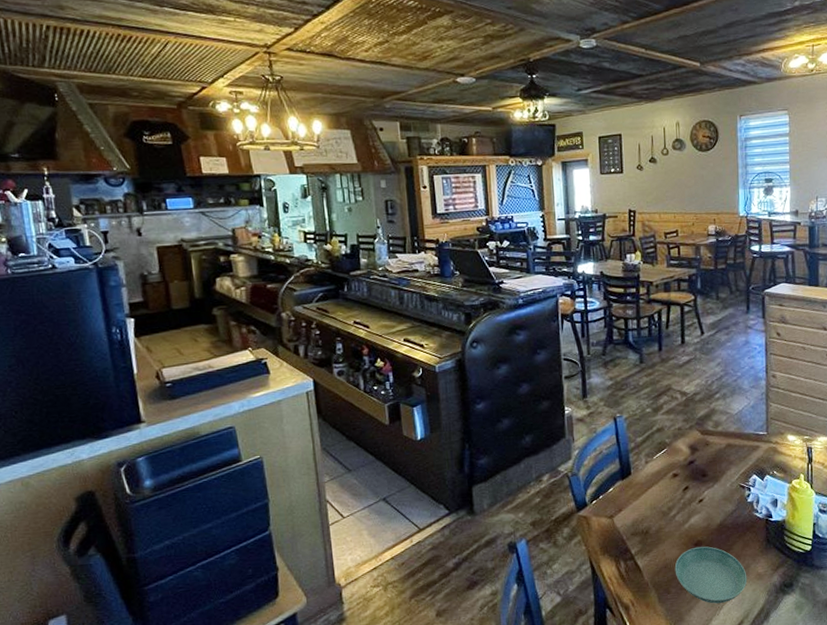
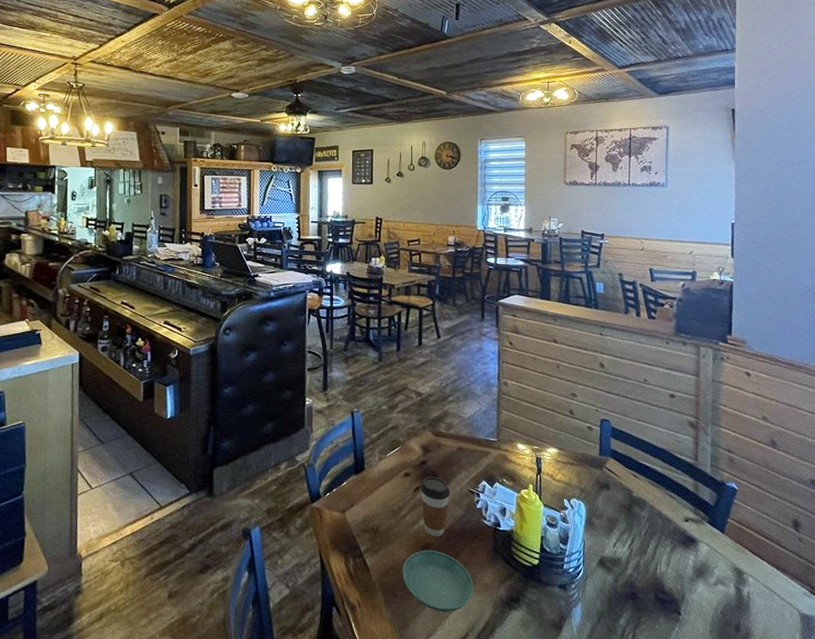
coffee cup: none [689,475,721,533] -> present [420,476,450,537]

